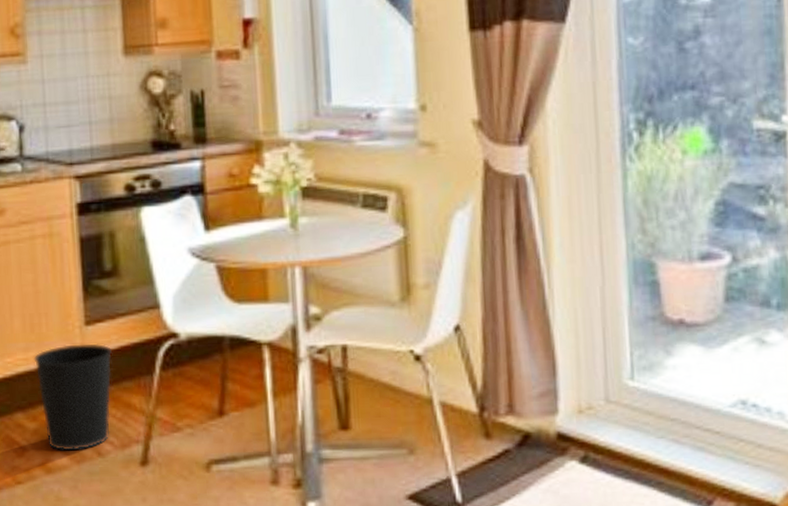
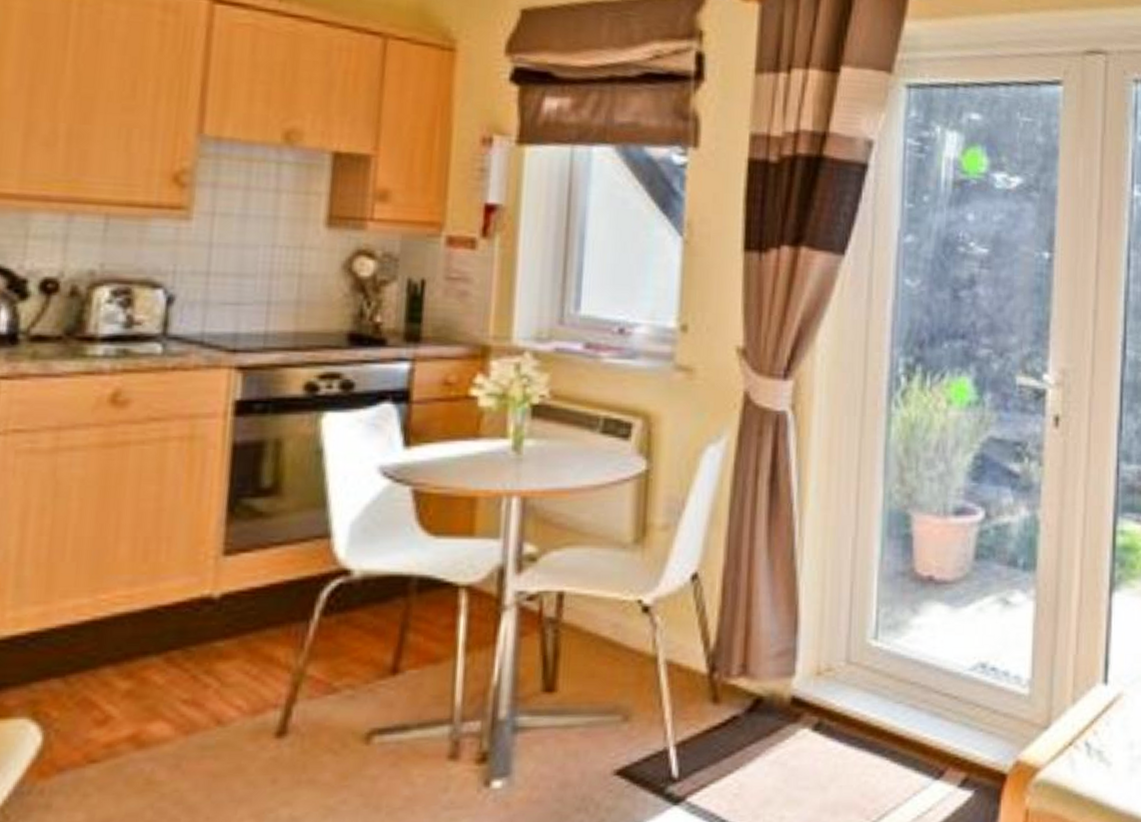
wastebasket: present [33,343,113,451] -> none [141,579,258,718]

